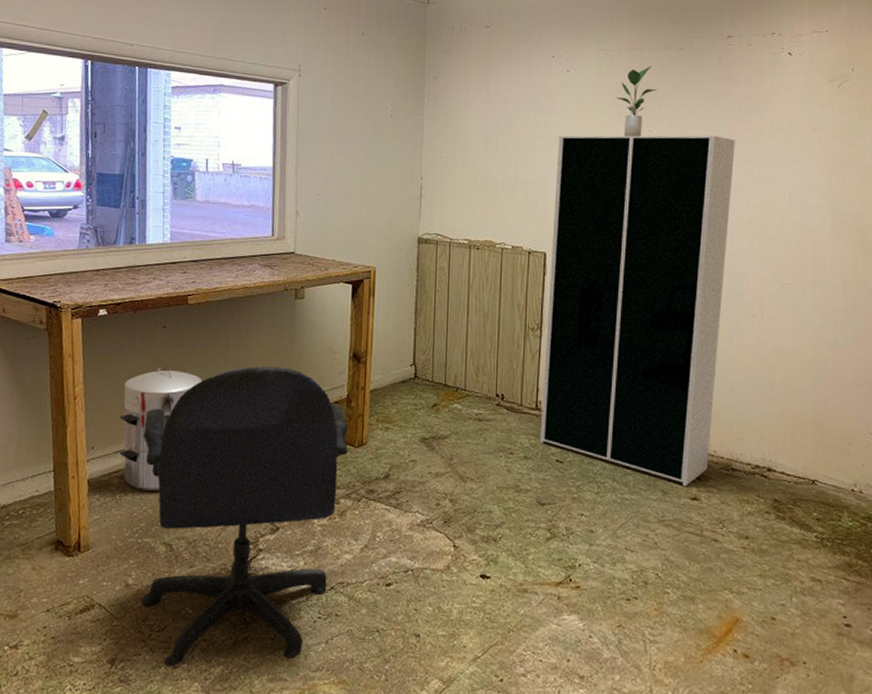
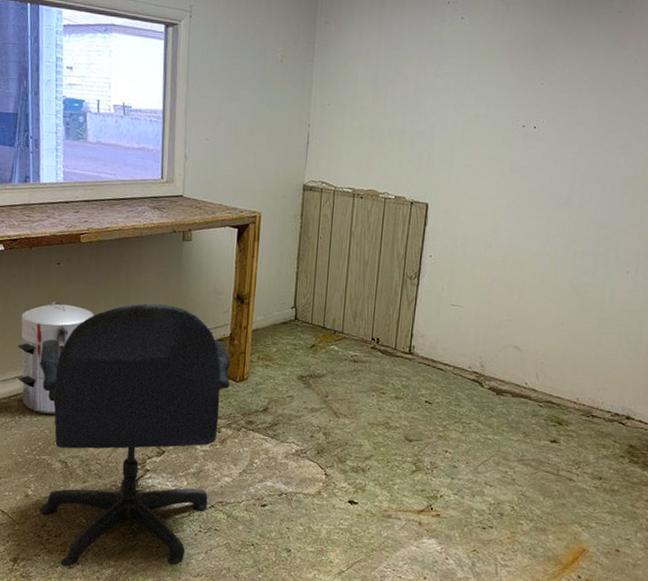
shelving unit: present [539,135,735,487] -> none [410,85,627,430]
potted plant: present [616,66,658,137] -> none [509,15,553,90]

